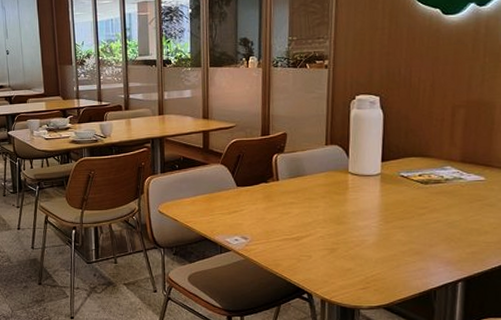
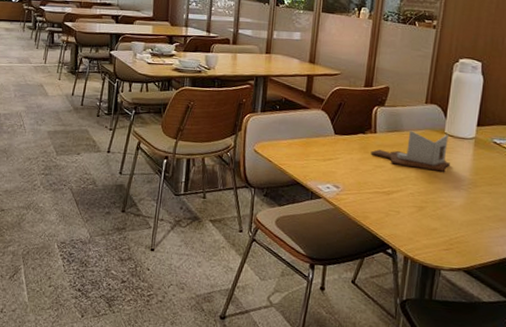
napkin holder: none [275,173,358,212] -> present [370,130,450,172]

